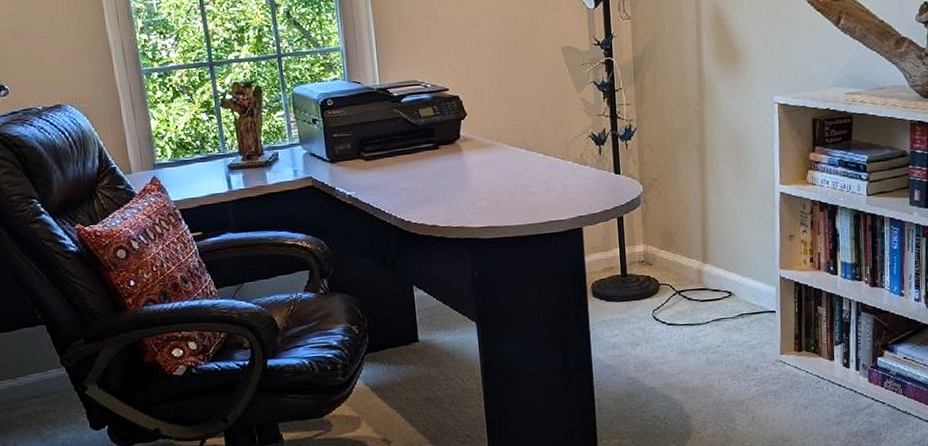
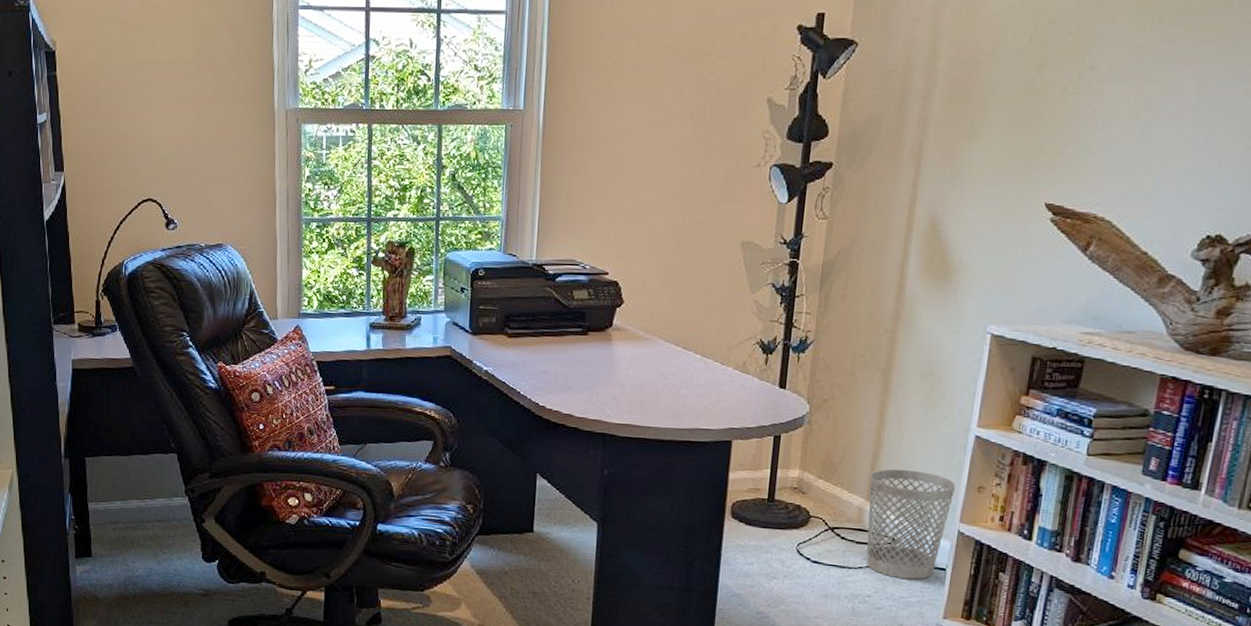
wastebasket: none [702,230,772,326] -> present [866,469,956,579]

